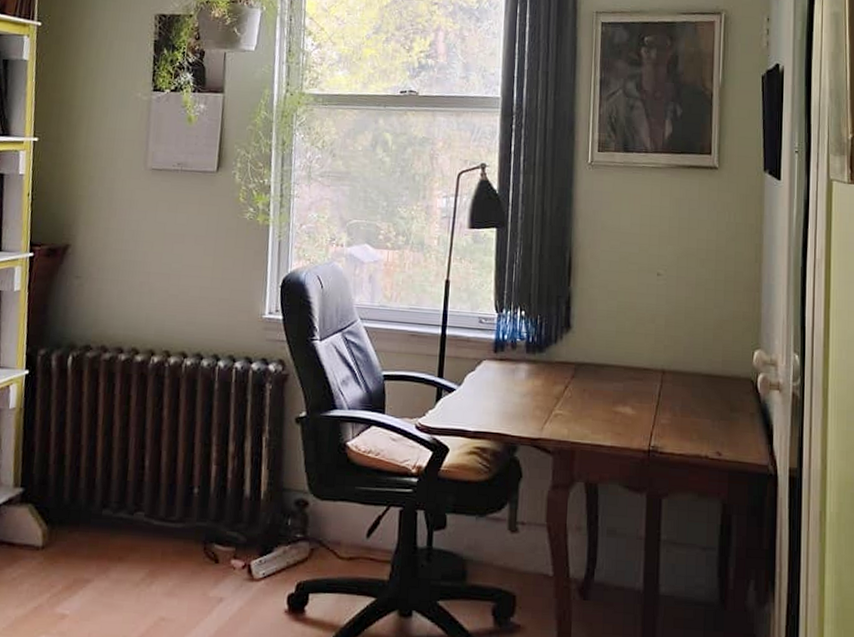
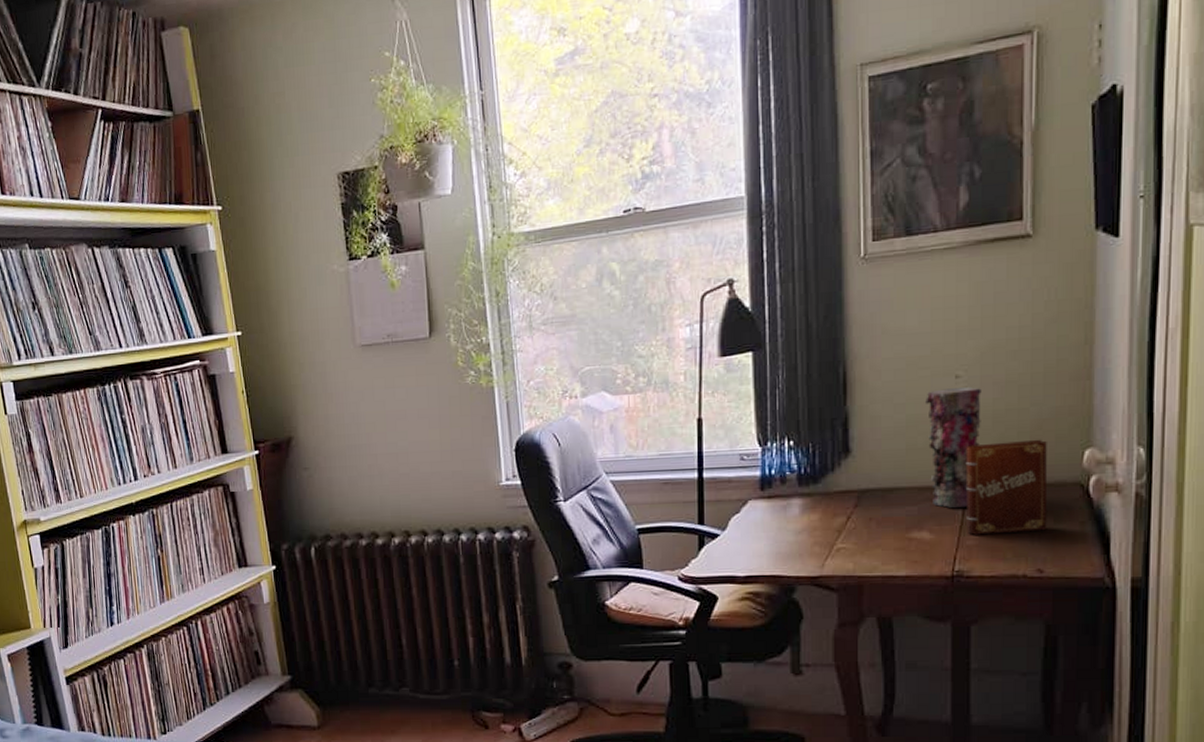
vase: none [632,283,677,389] -> present [924,387,981,508]
book: none [661,335,726,418] -> present [965,439,1048,535]

